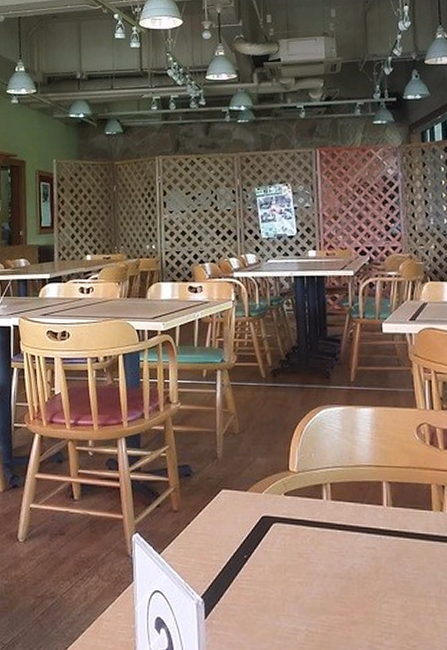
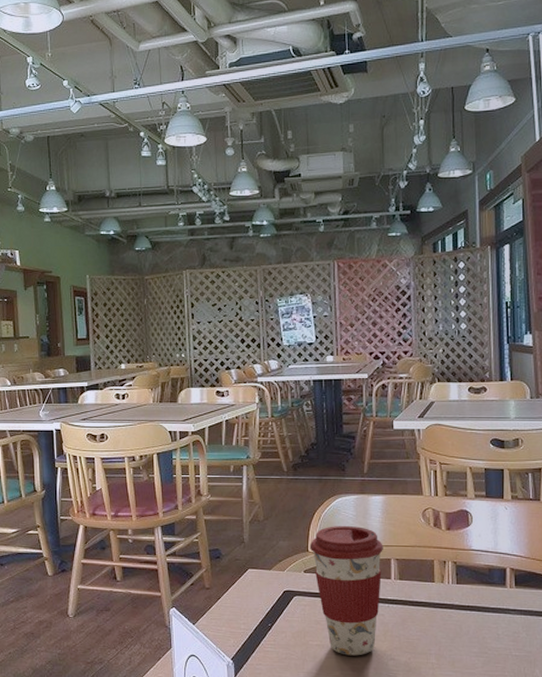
coffee cup: none [290,441,374,597] -> present [309,526,383,656]

